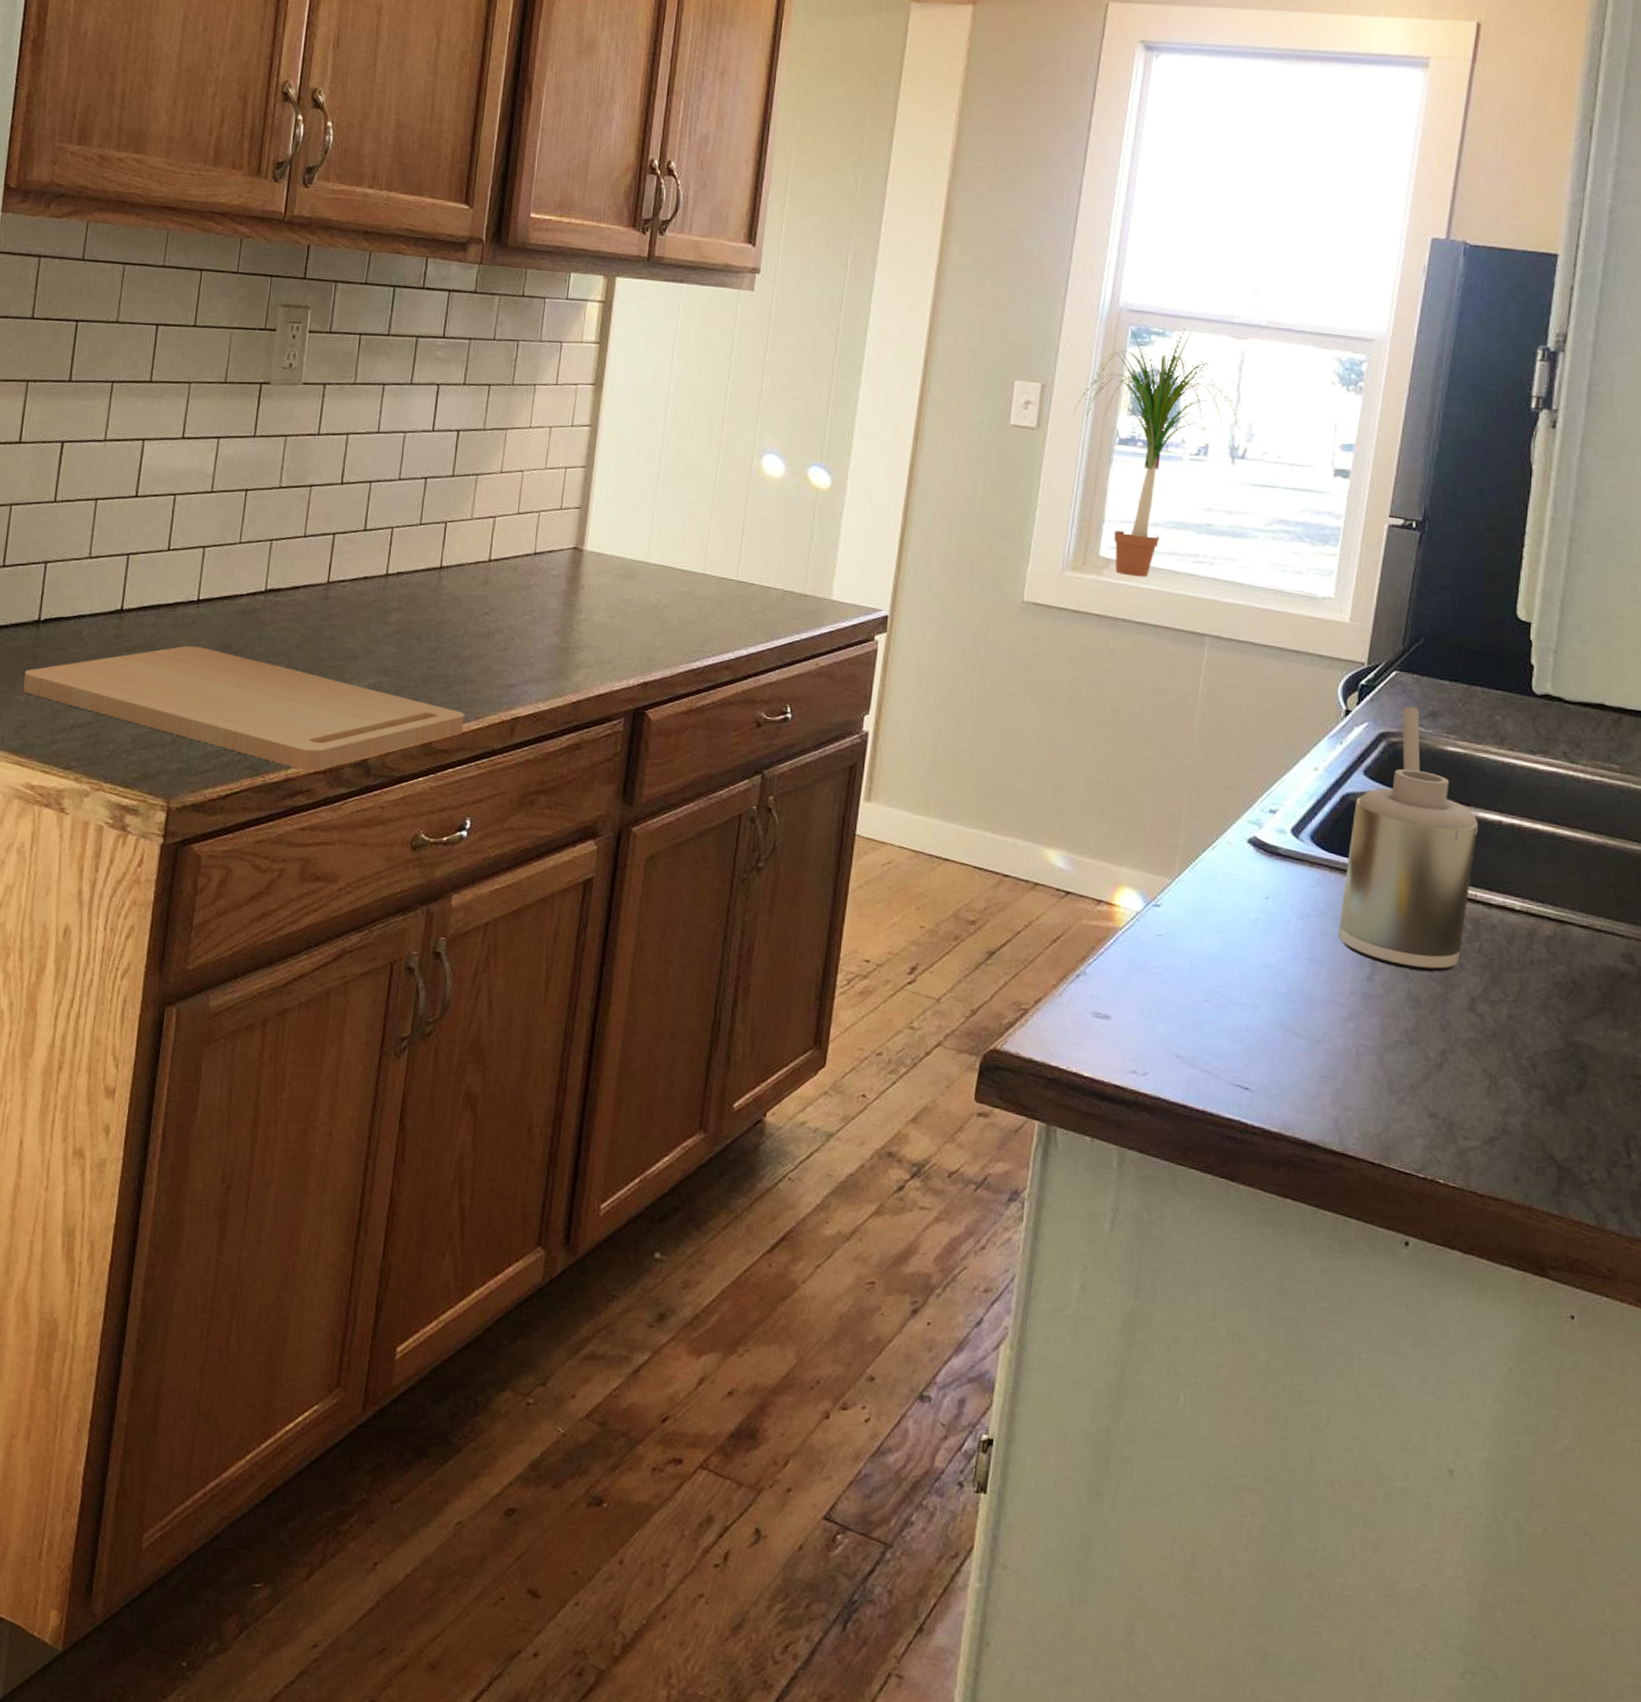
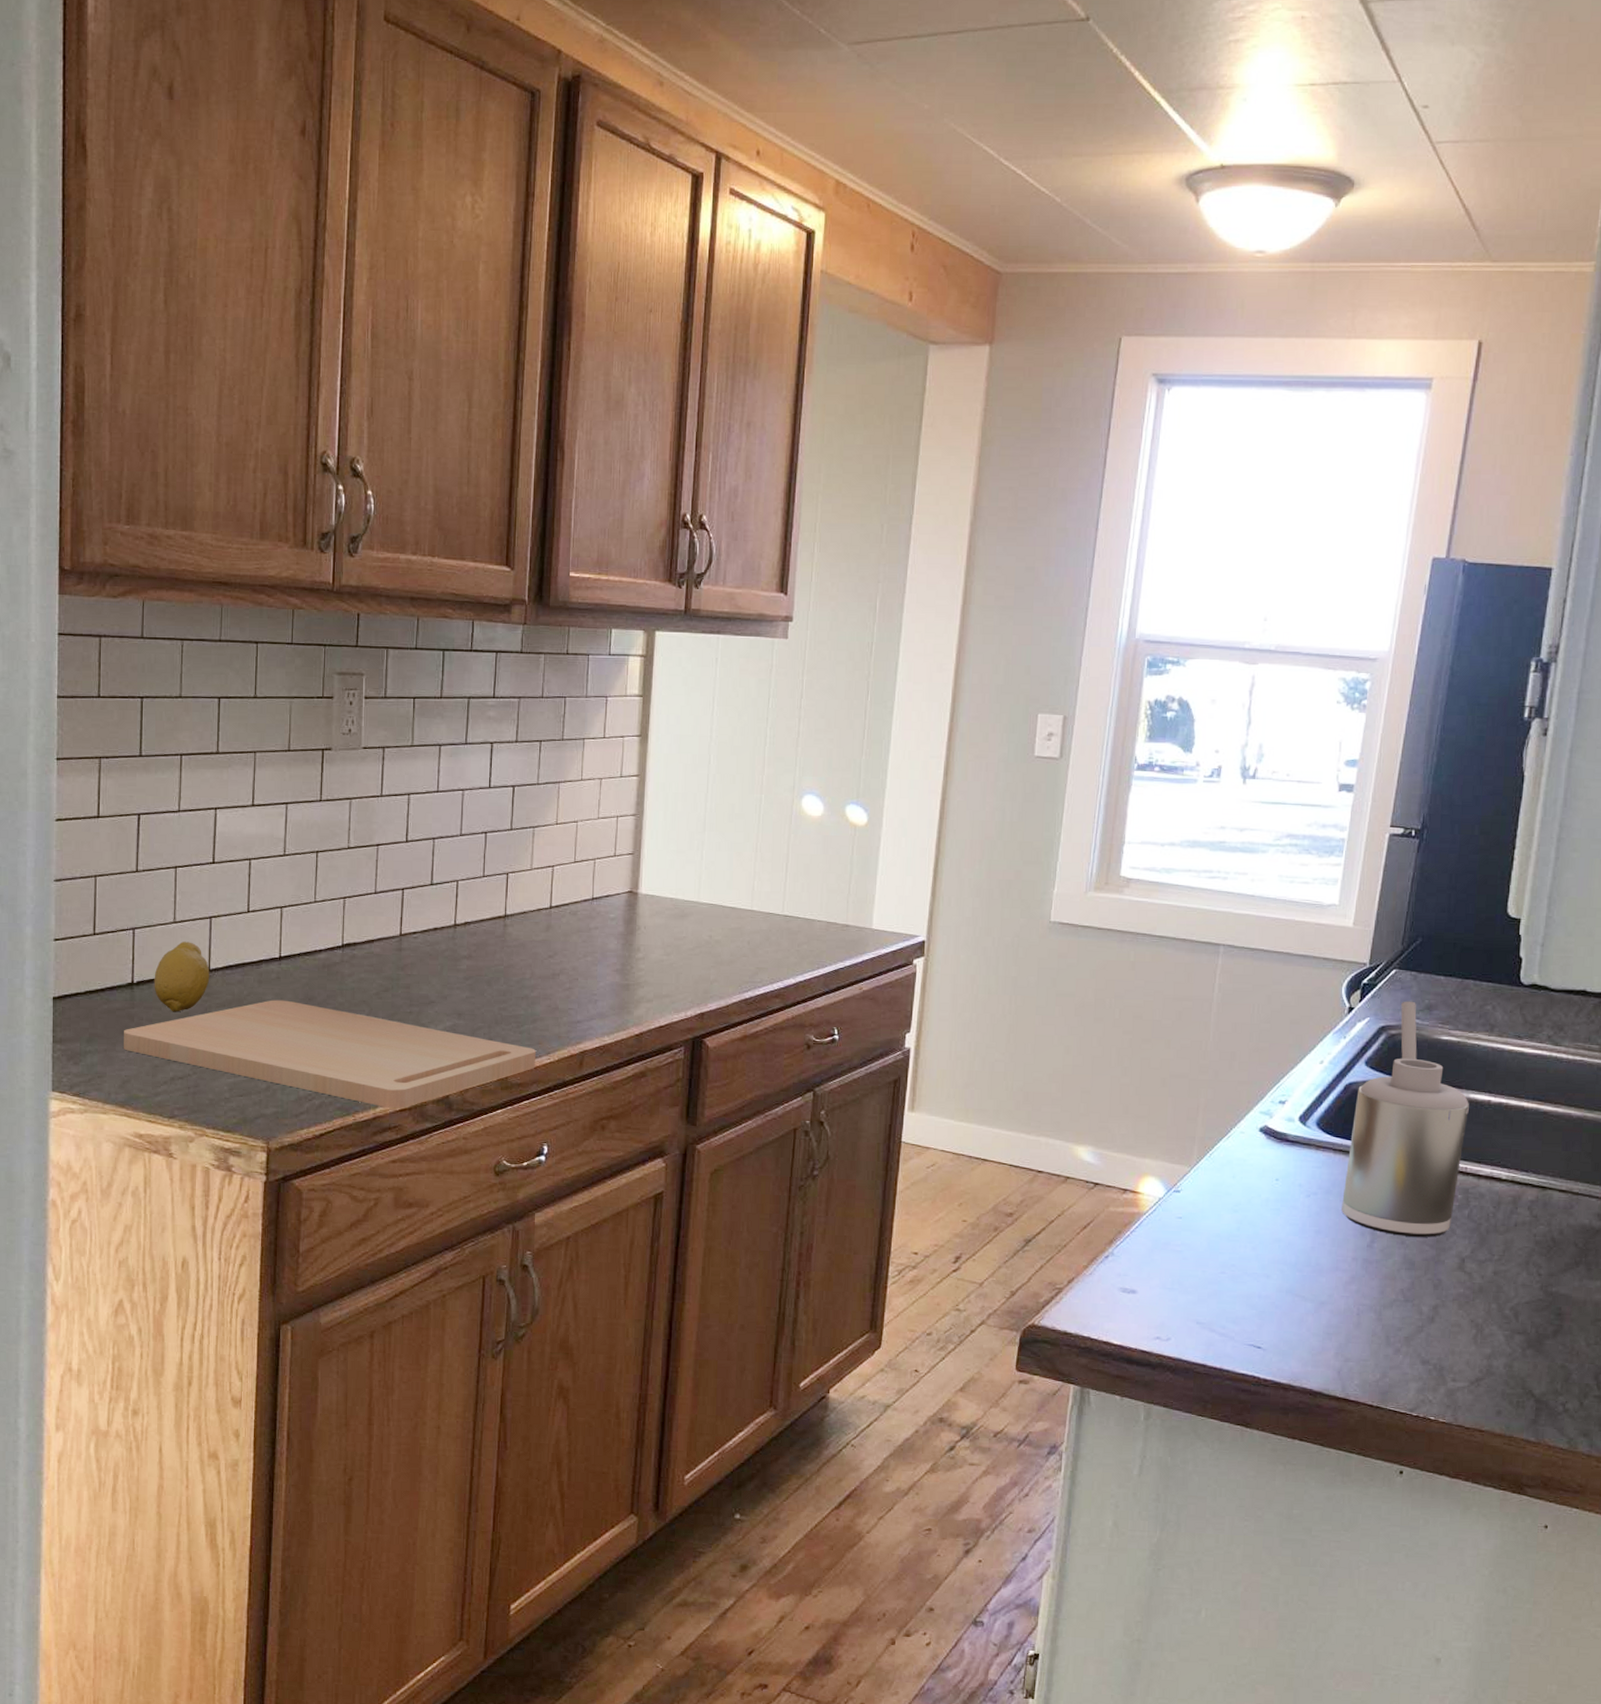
fruit: none [61,578,123,654] -> present [154,941,210,1012]
potted plant: present [1073,328,1241,578] -> none [1094,656,1252,894]

